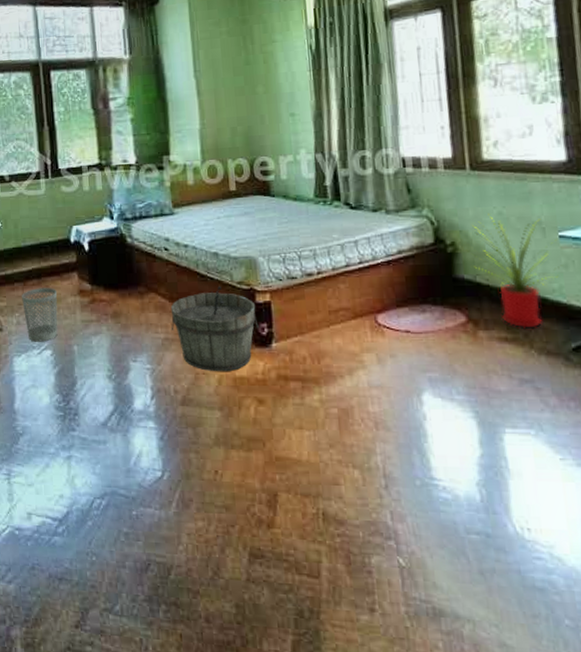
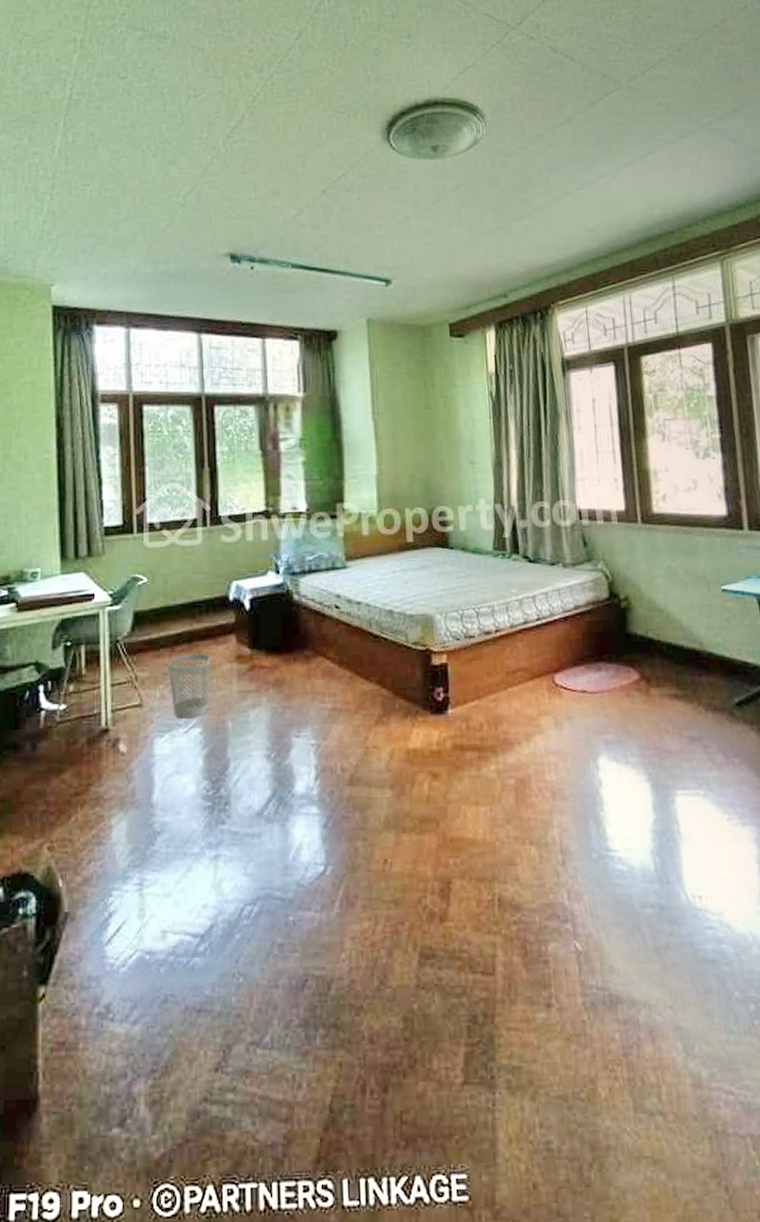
wooden bucket: present [170,286,259,372] -> none [339,647,435,745]
house plant: present [468,214,562,328] -> none [640,568,725,684]

